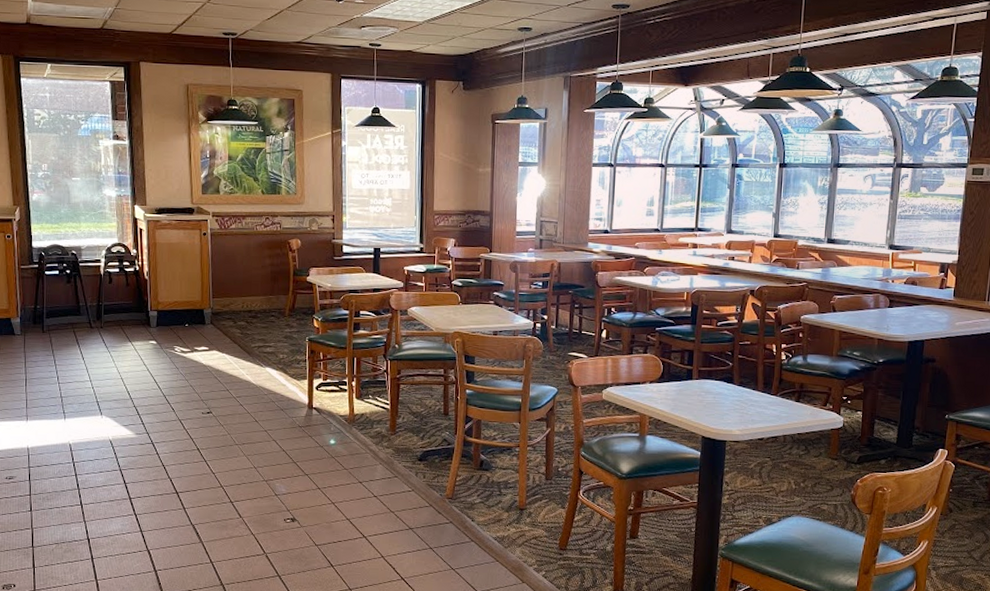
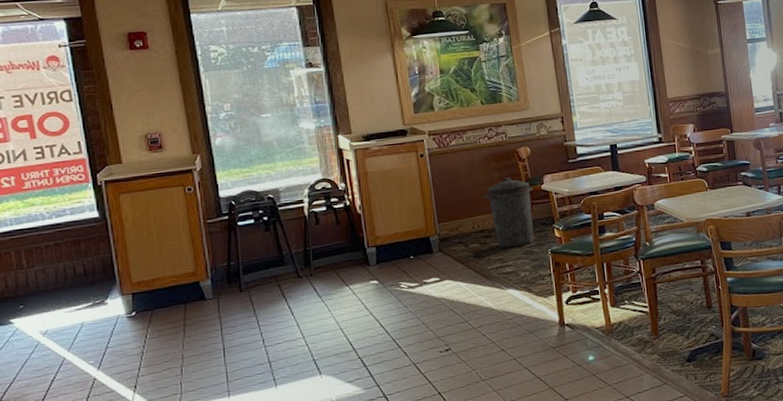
trash can: none [255,265,300,331] -> present [484,177,535,249]

